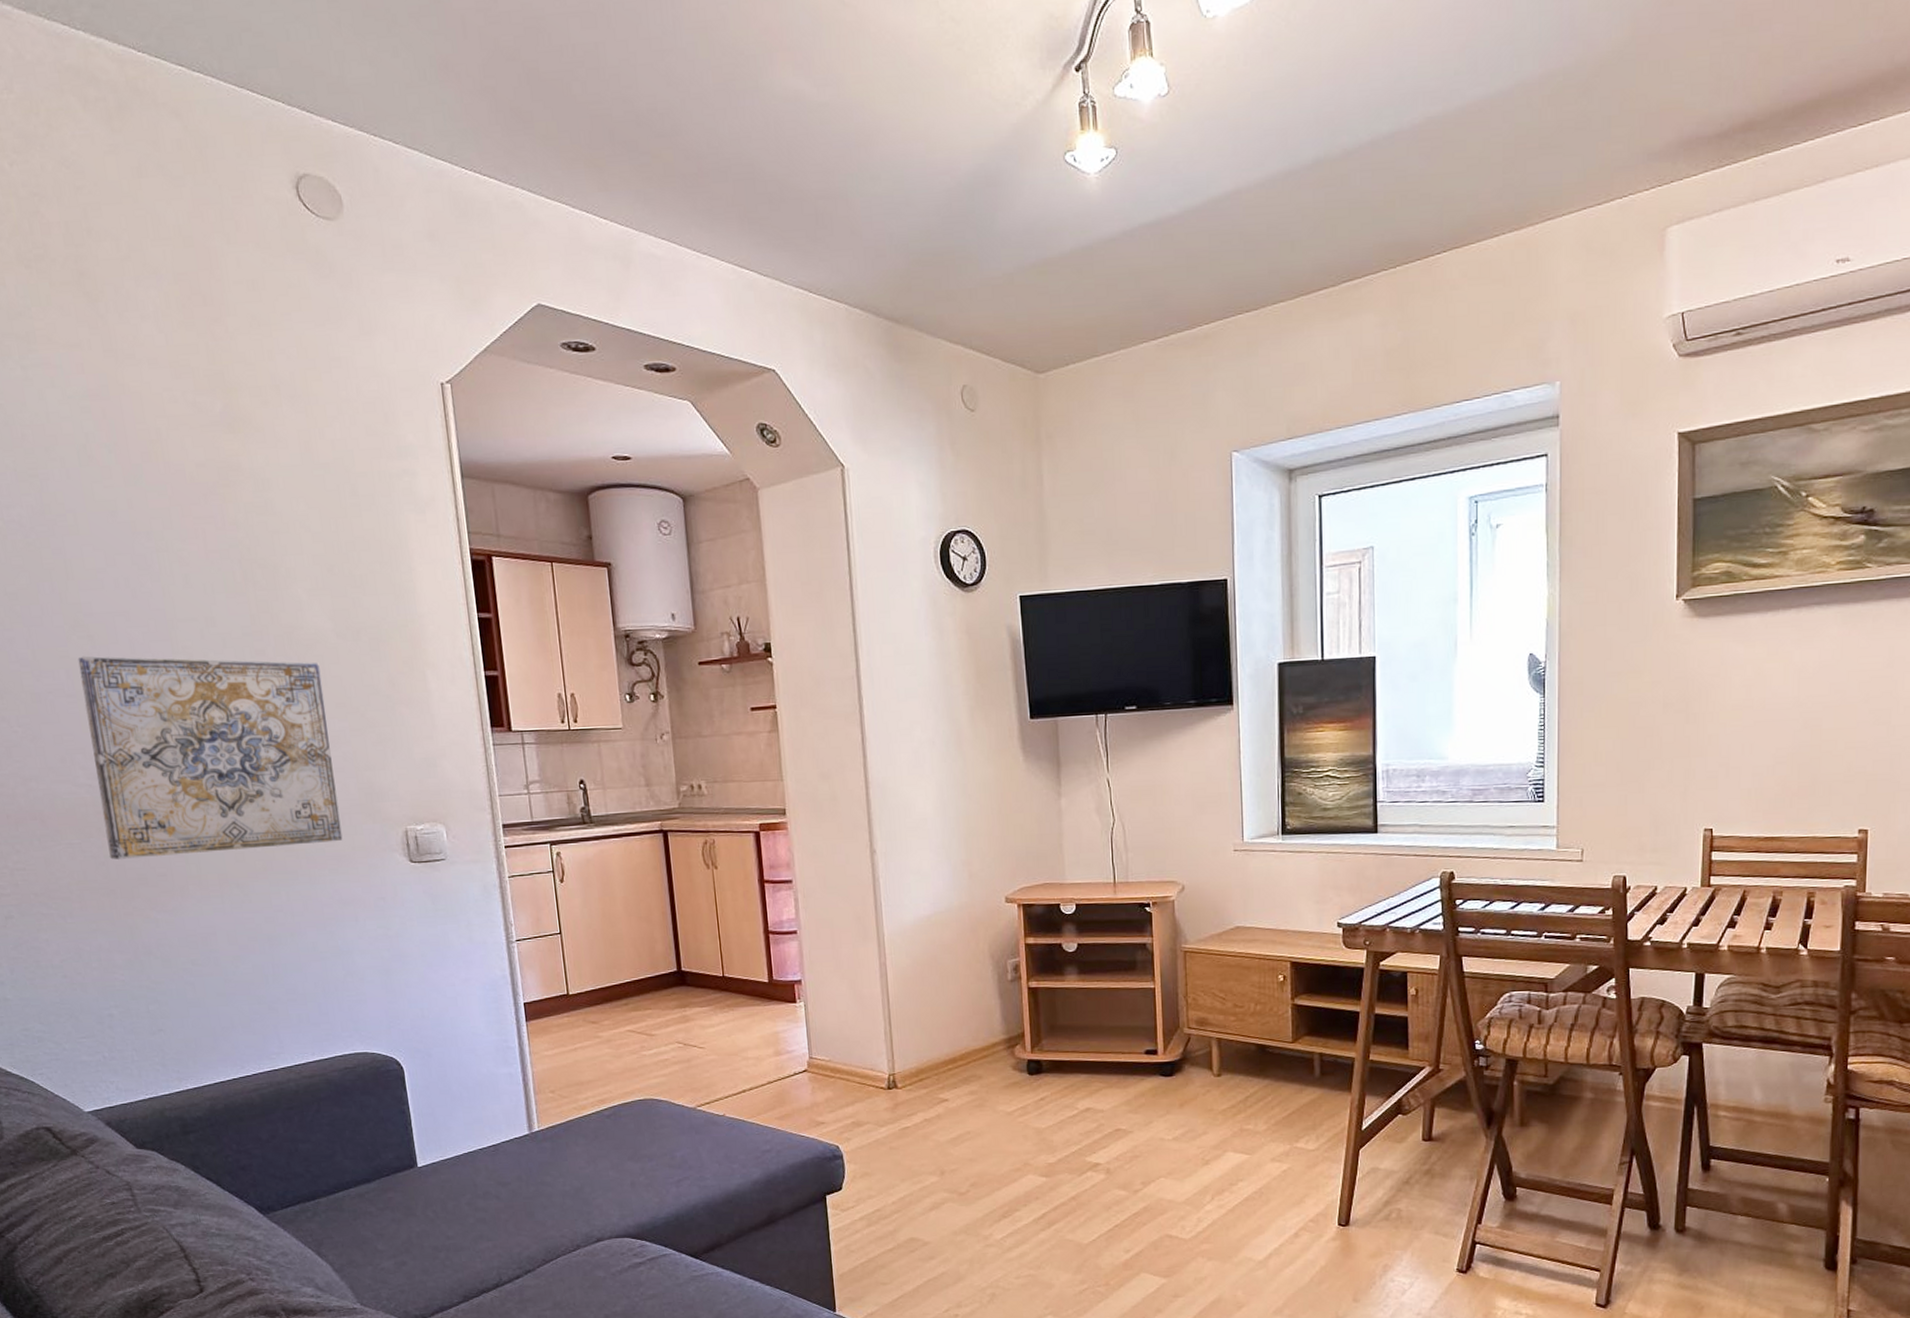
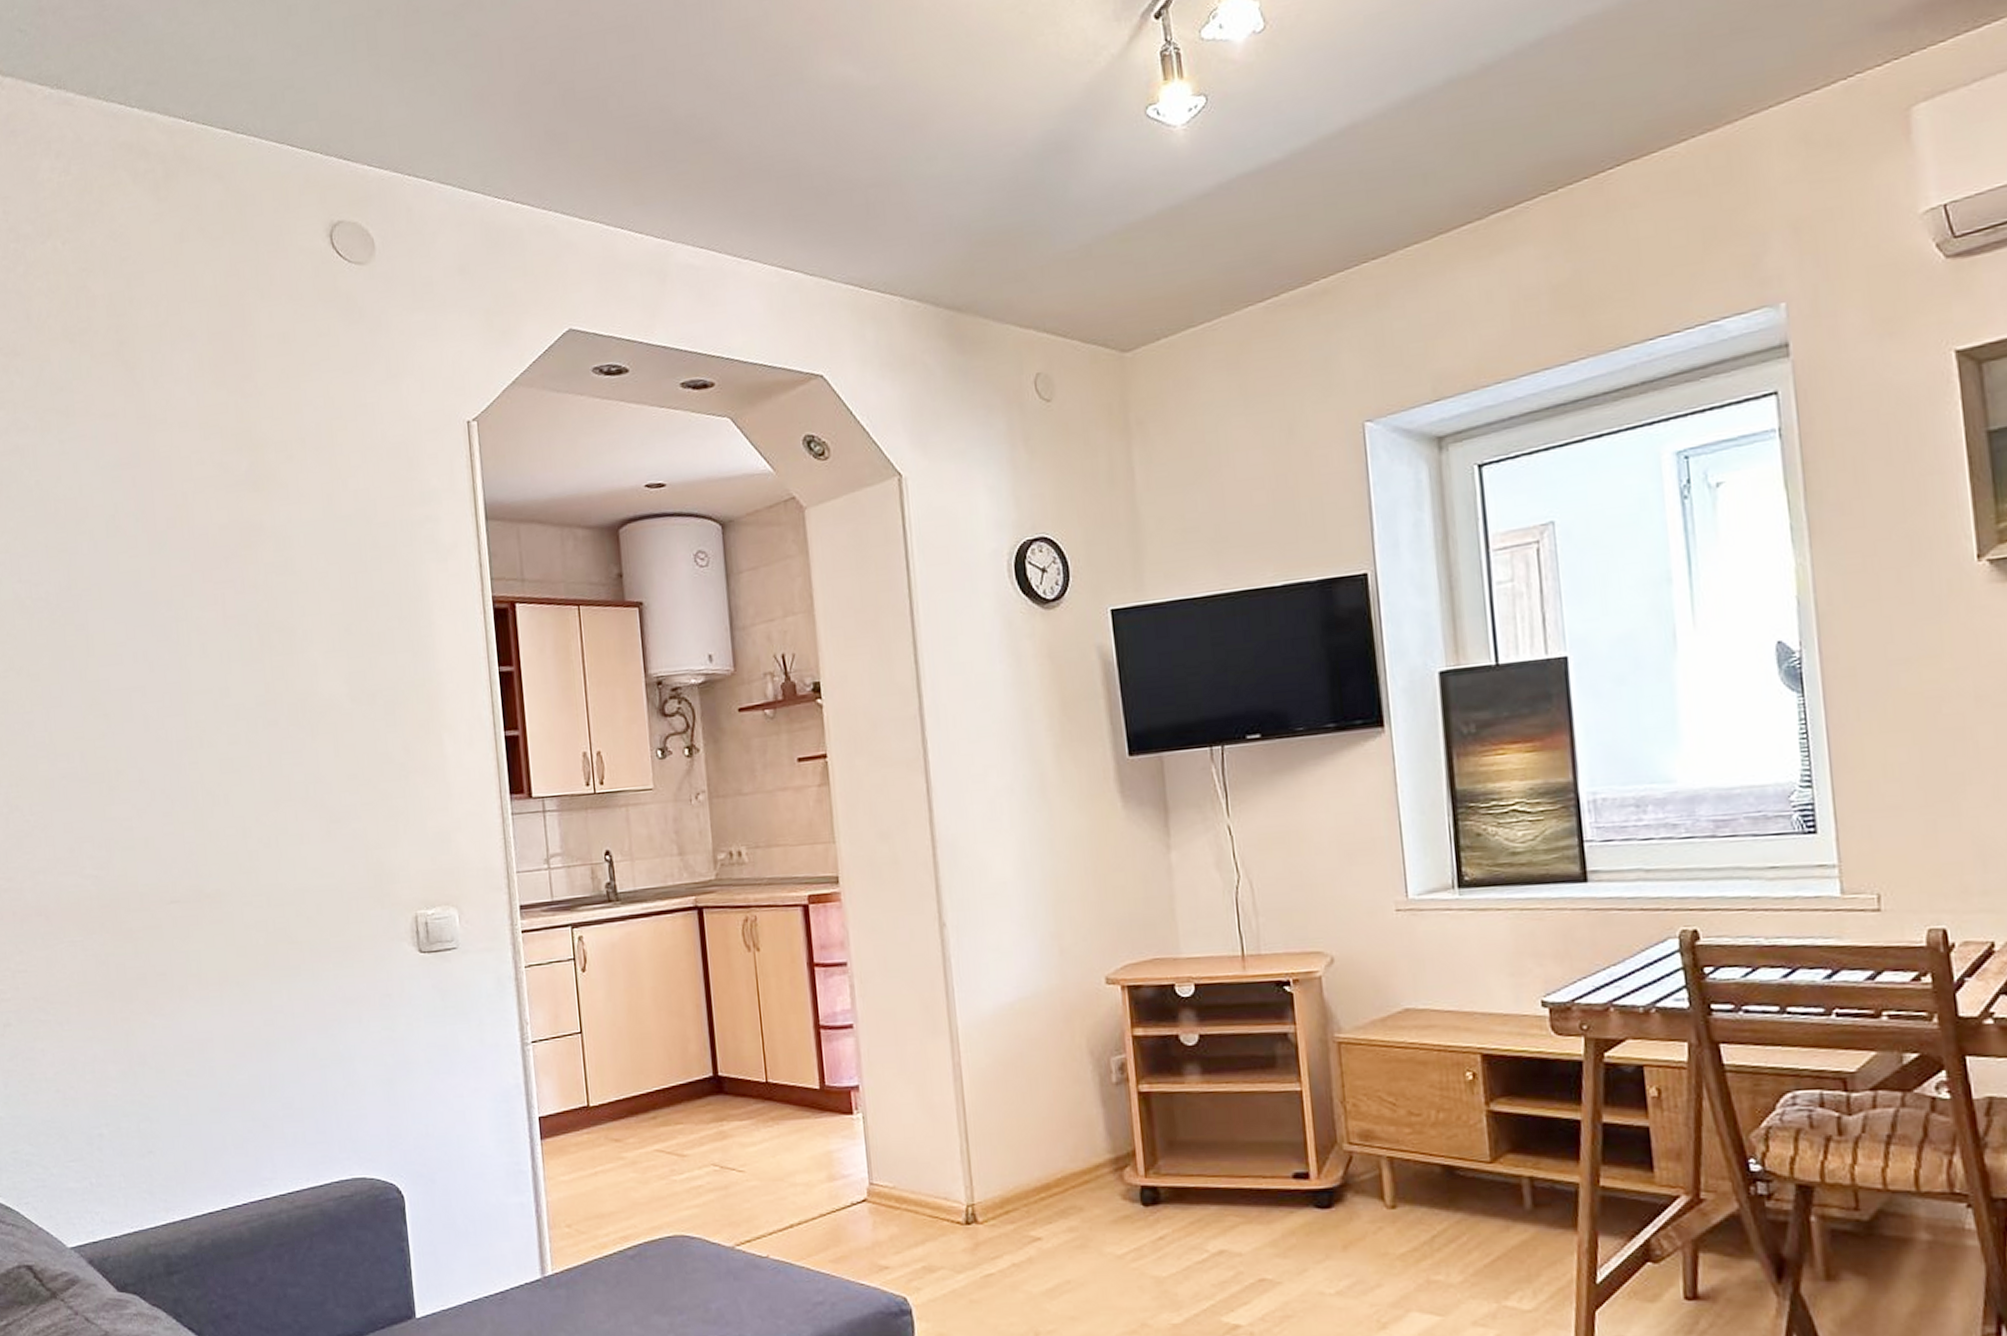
wall art: present [78,656,343,860] -> none [93,730,349,958]

